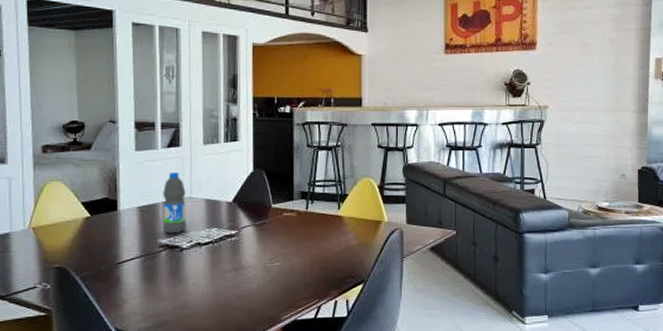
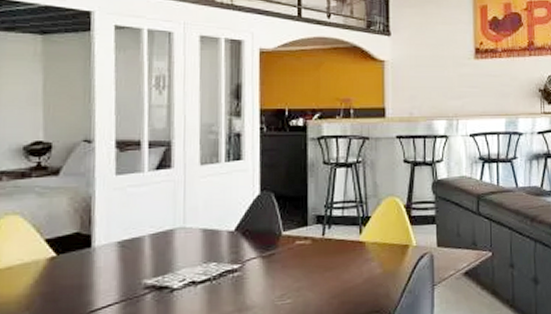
water bottle: present [163,172,187,234] -> none [149,199,179,273]

